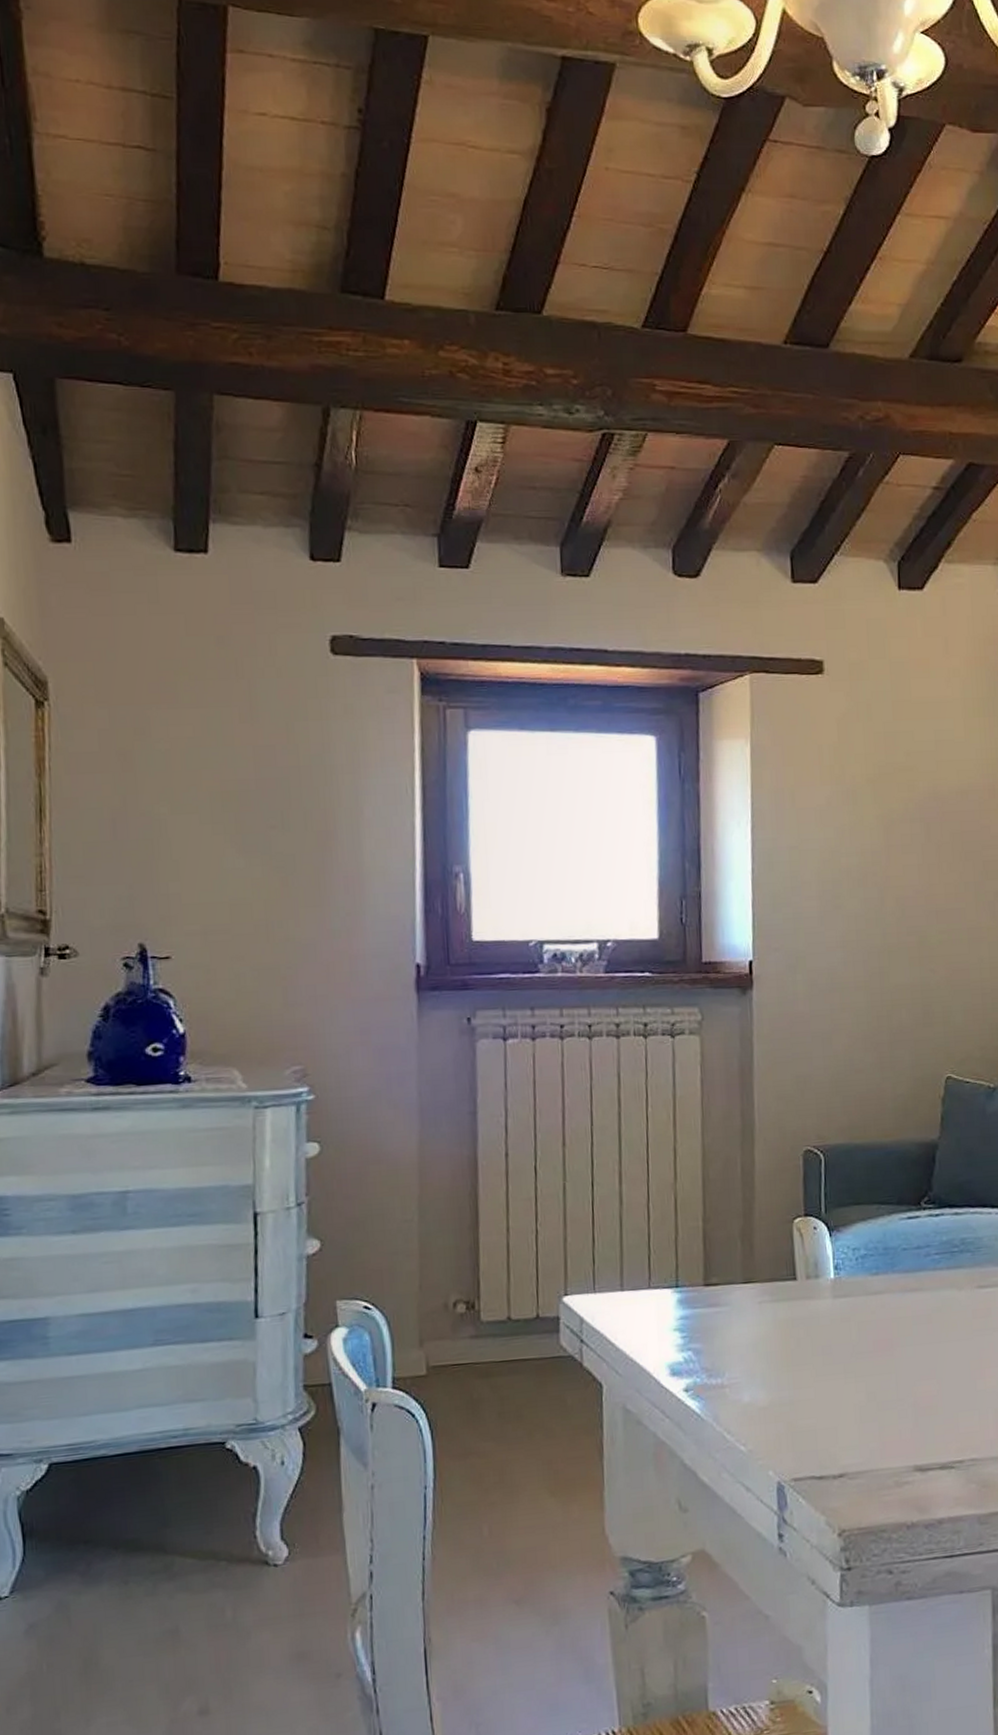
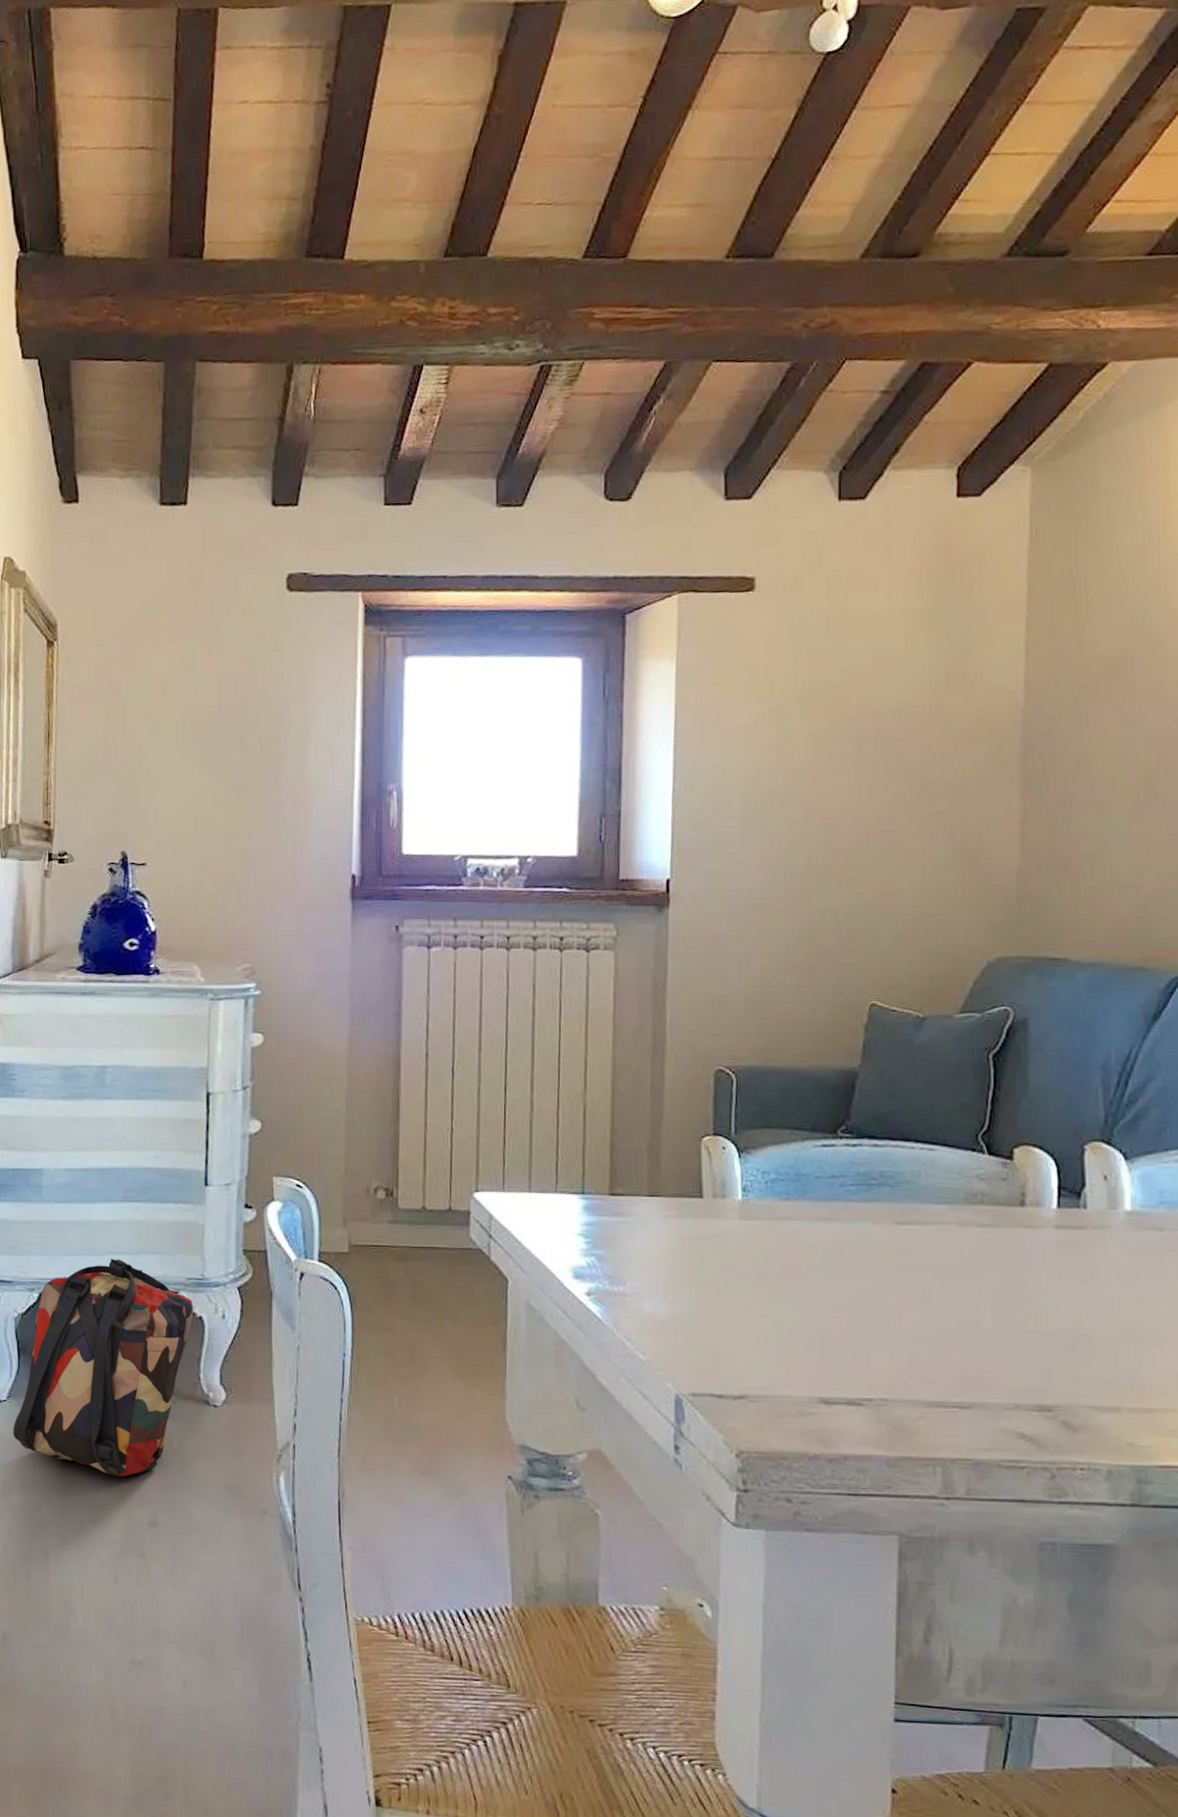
backpack: none [18,1412,246,1665] -> present [13,1258,193,1476]

